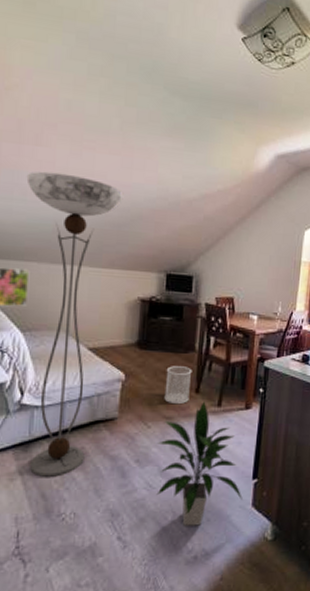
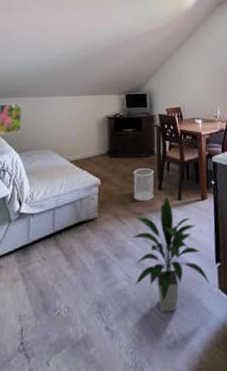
floor lamp: present [26,171,124,477] -> none [17,29,88,276]

